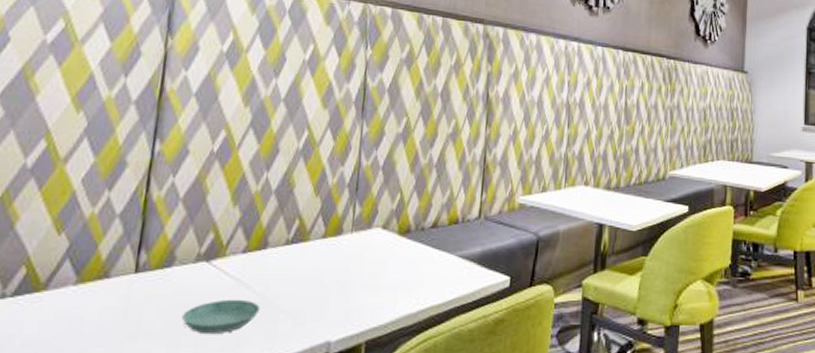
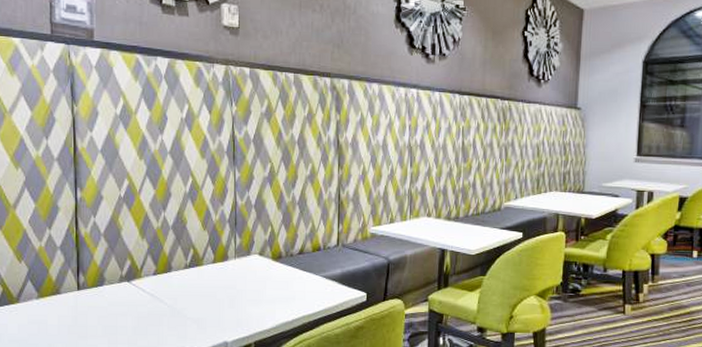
saucer: present [182,299,261,335] -> none [116,309,172,336]

